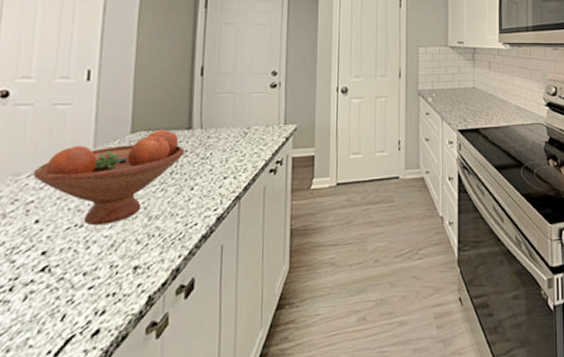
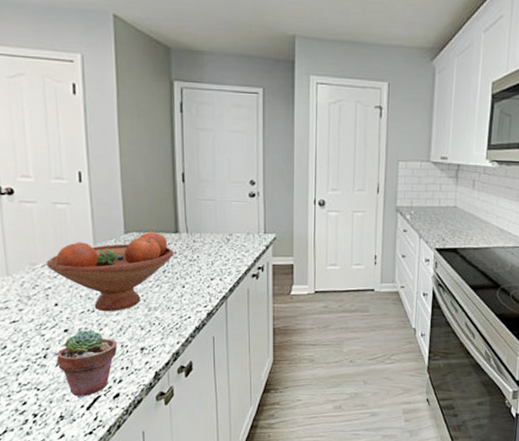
potted succulent: none [24,248,106,342] -> present [56,329,118,399]

